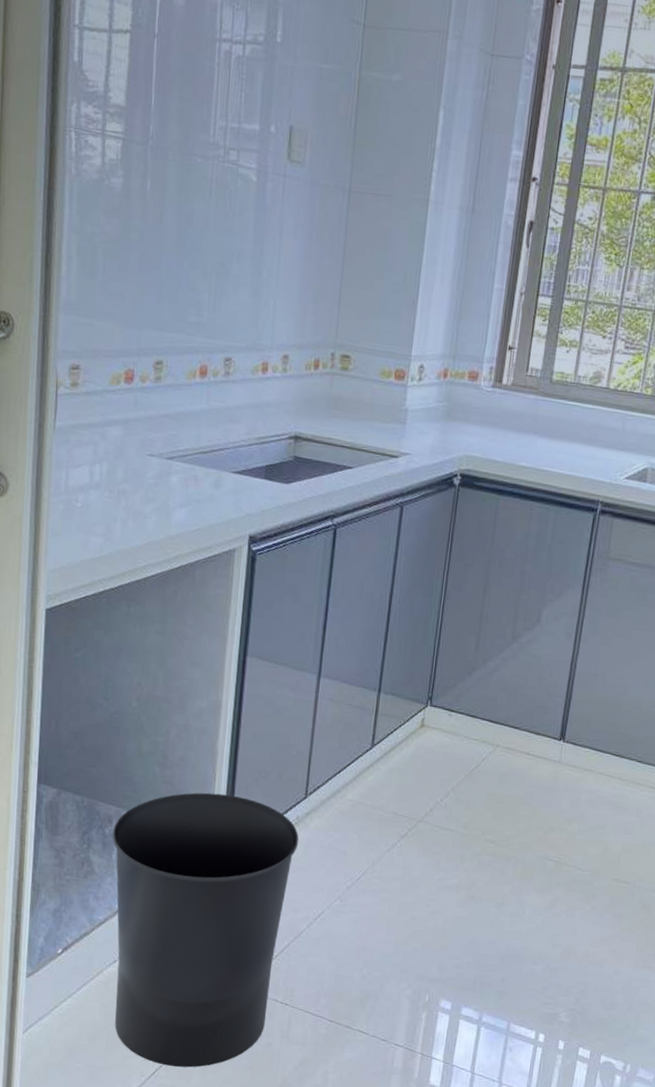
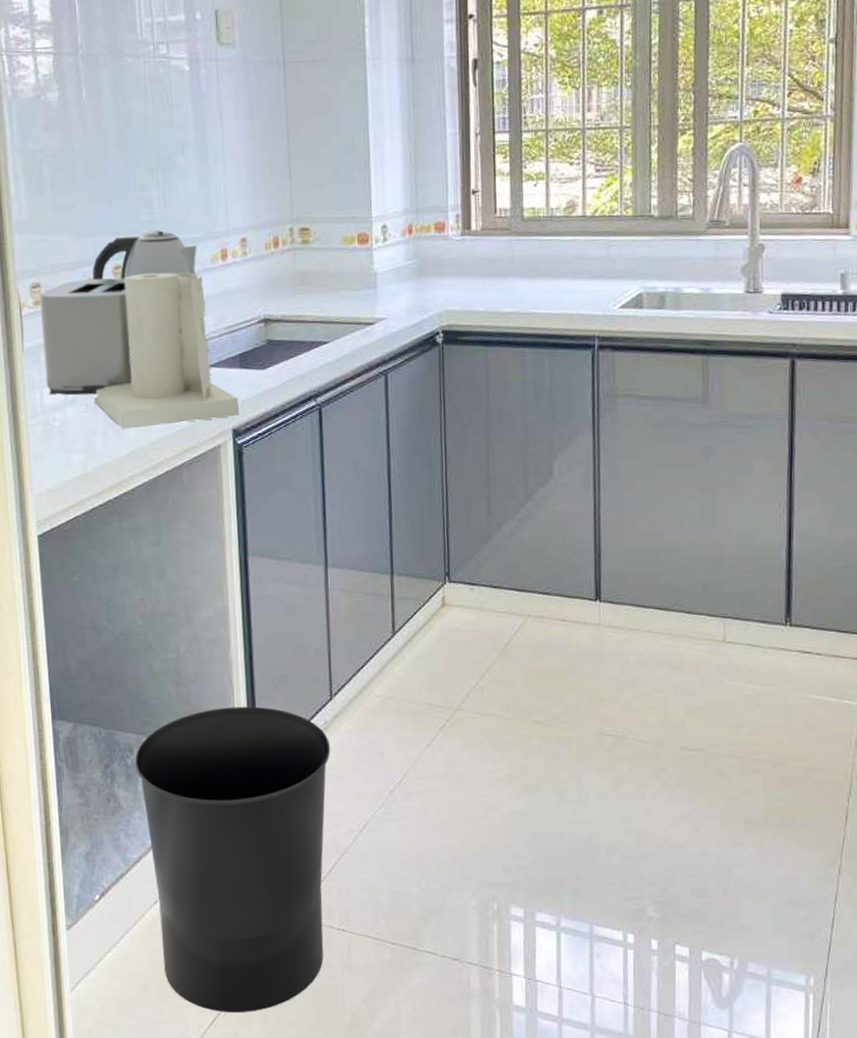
toaster: none [73,368,166,483] -> present [40,278,132,396]
paper towel roll: none [119,372,259,524] -> present [94,272,240,429]
kettle: none [133,332,239,382] -> present [92,230,197,281]

